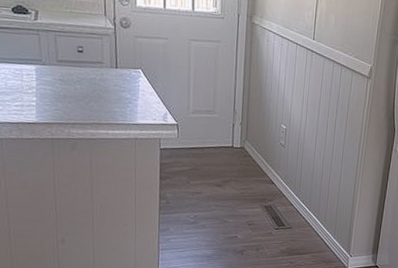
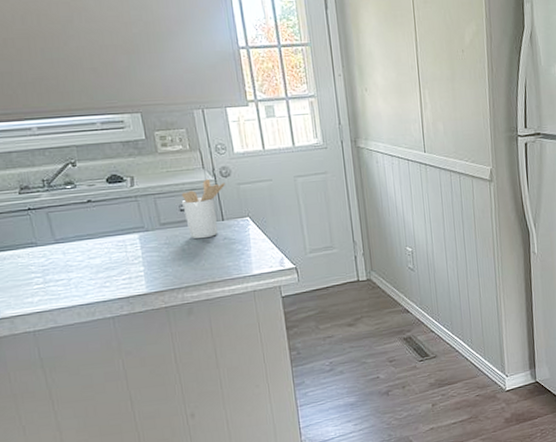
utensil holder: none [81,26,123,82] -> present [181,178,225,239]

